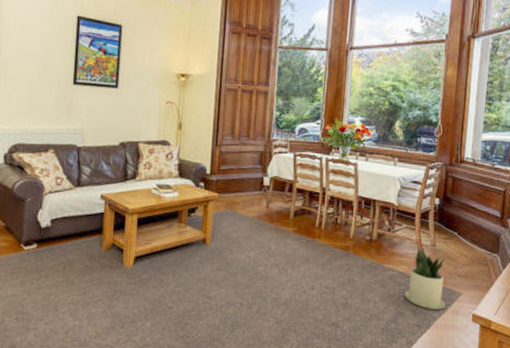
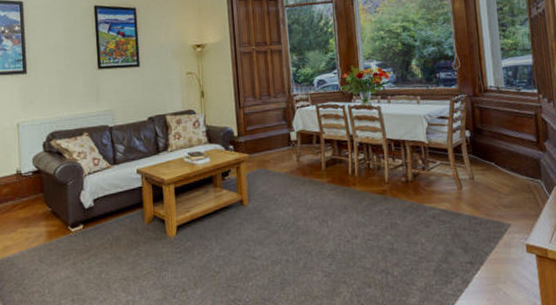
planter: present [404,247,446,310] -> none [450,182,496,245]

